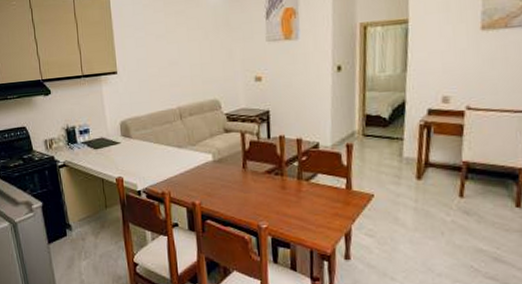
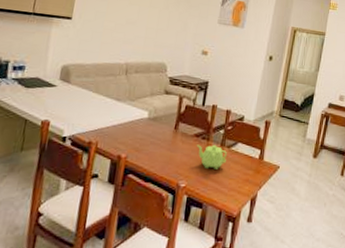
teapot: none [271,179,307,206] -> present [197,144,227,170]

